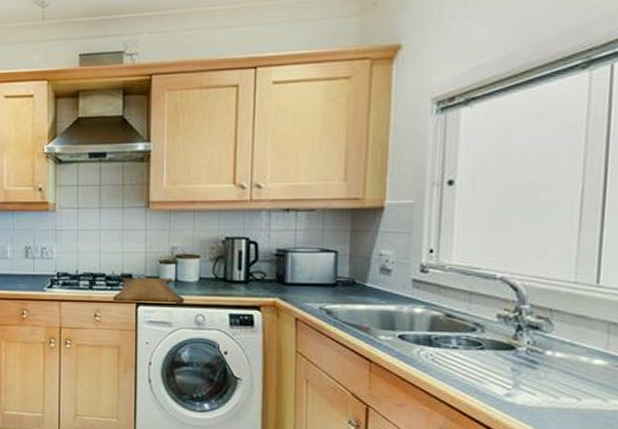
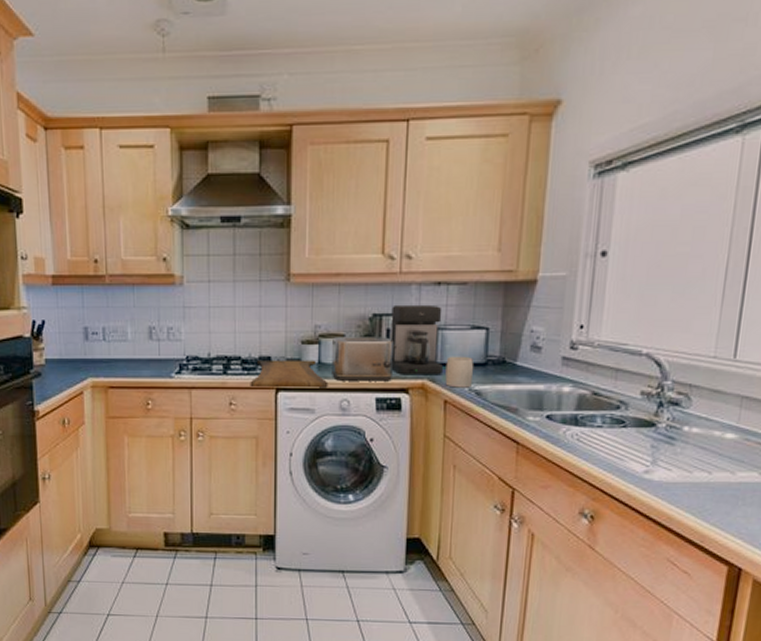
toaster: none [188,257,250,299] -> present [332,337,398,381]
coffee maker: none [242,229,293,295] -> present [390,304,443,376]
mug: none [296,276,324,307] -> present [445,356,474,388]

